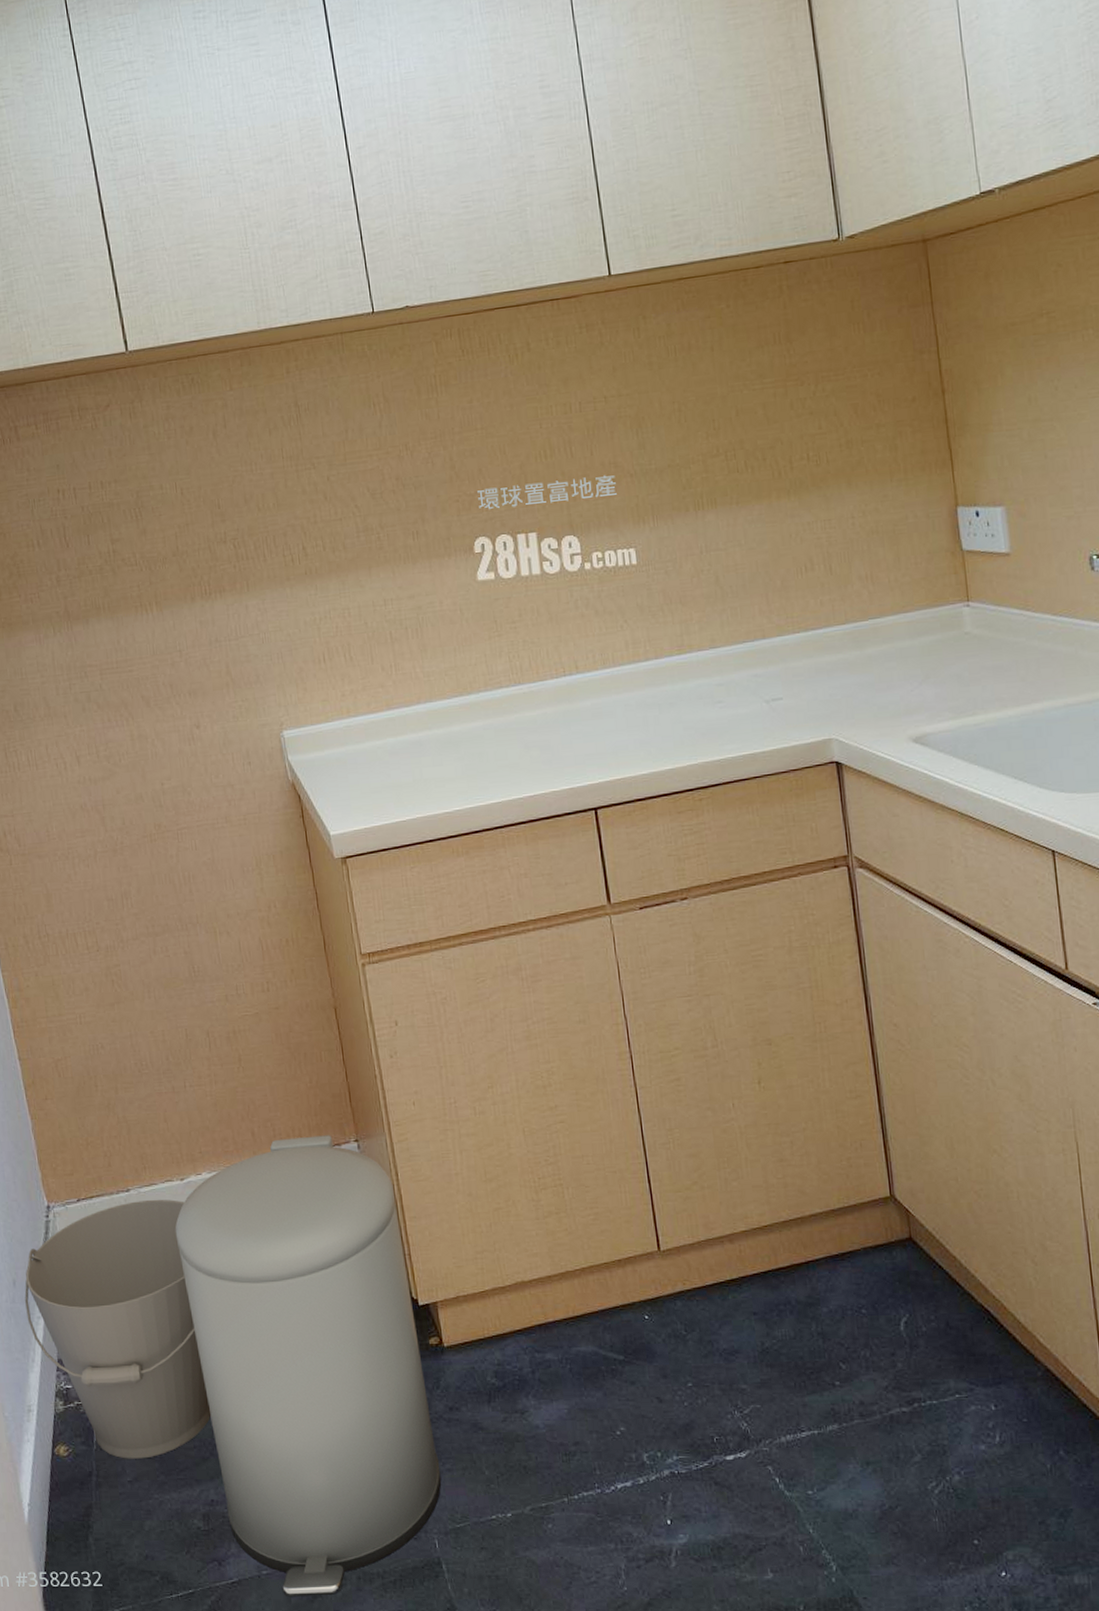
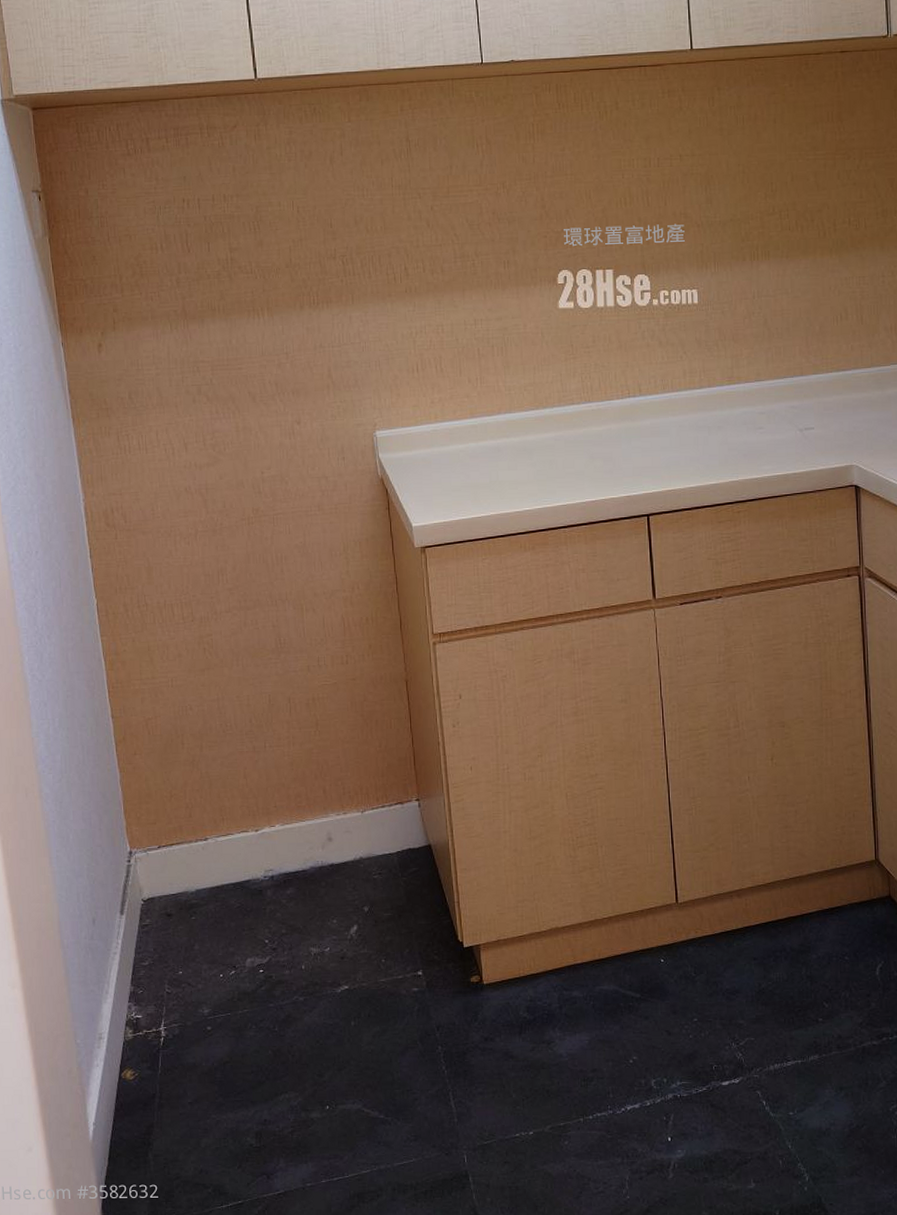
bucket: present [24,1199,212,1459] -> none [103,848,270,1083]
pedal bin: present [175,1135,442,1597] -> none [247,794,473,1207]

